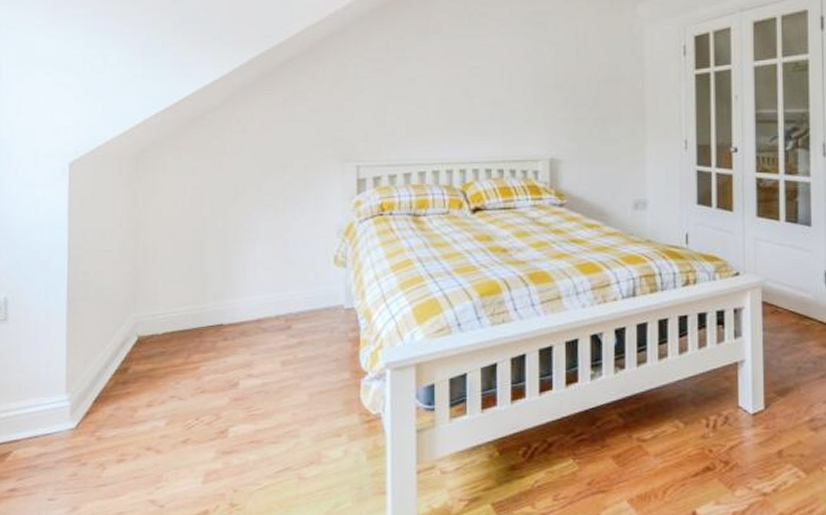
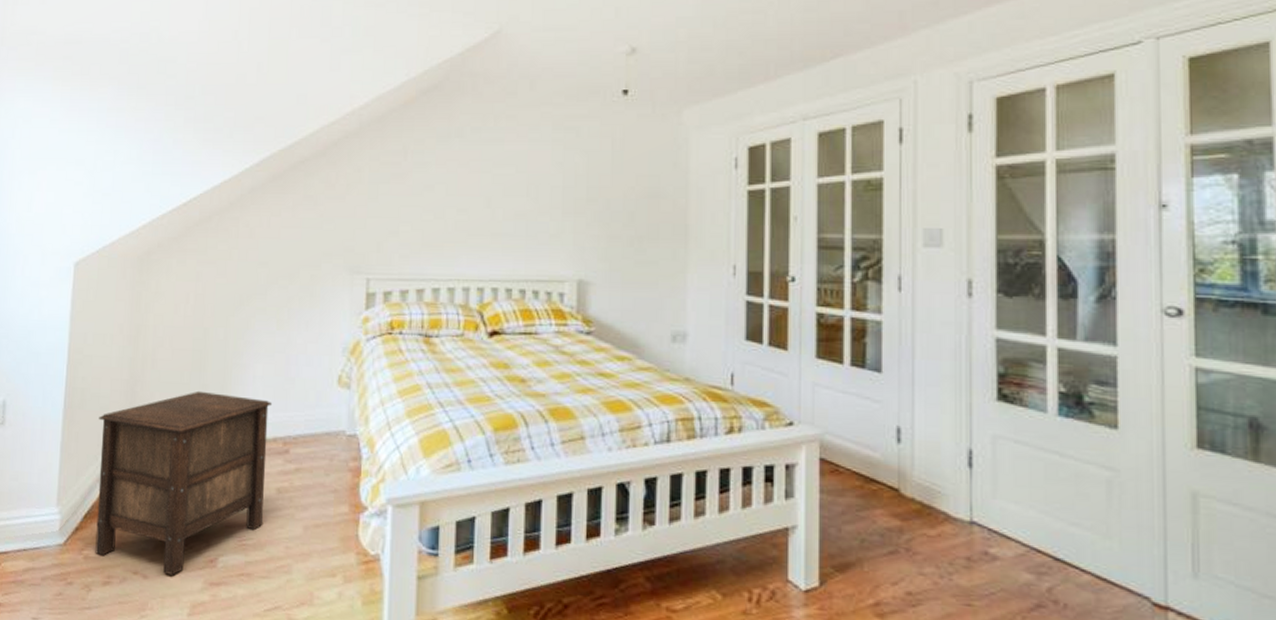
nightstand: none [103,277,273,448] -> present [95,390,273,575]

